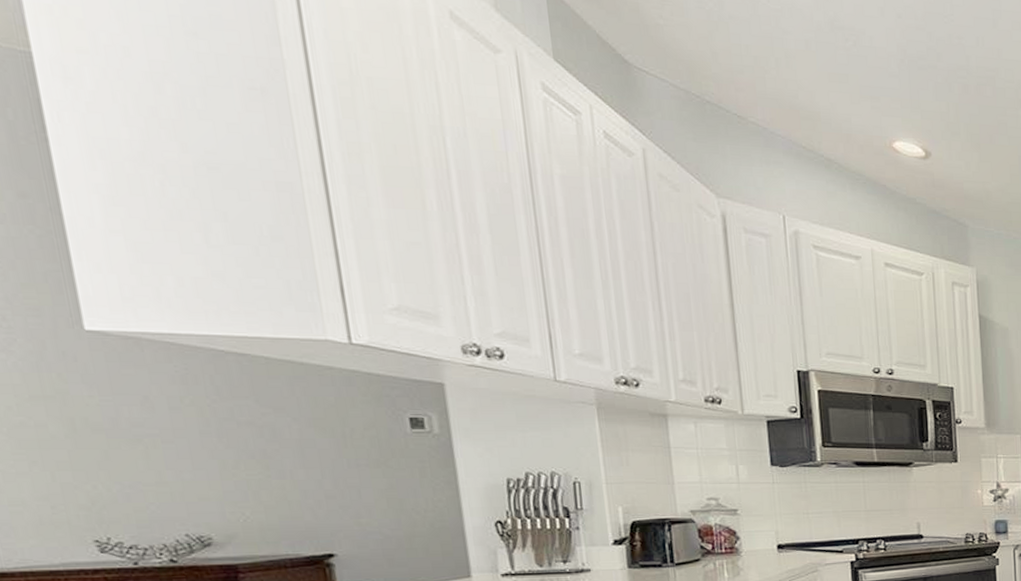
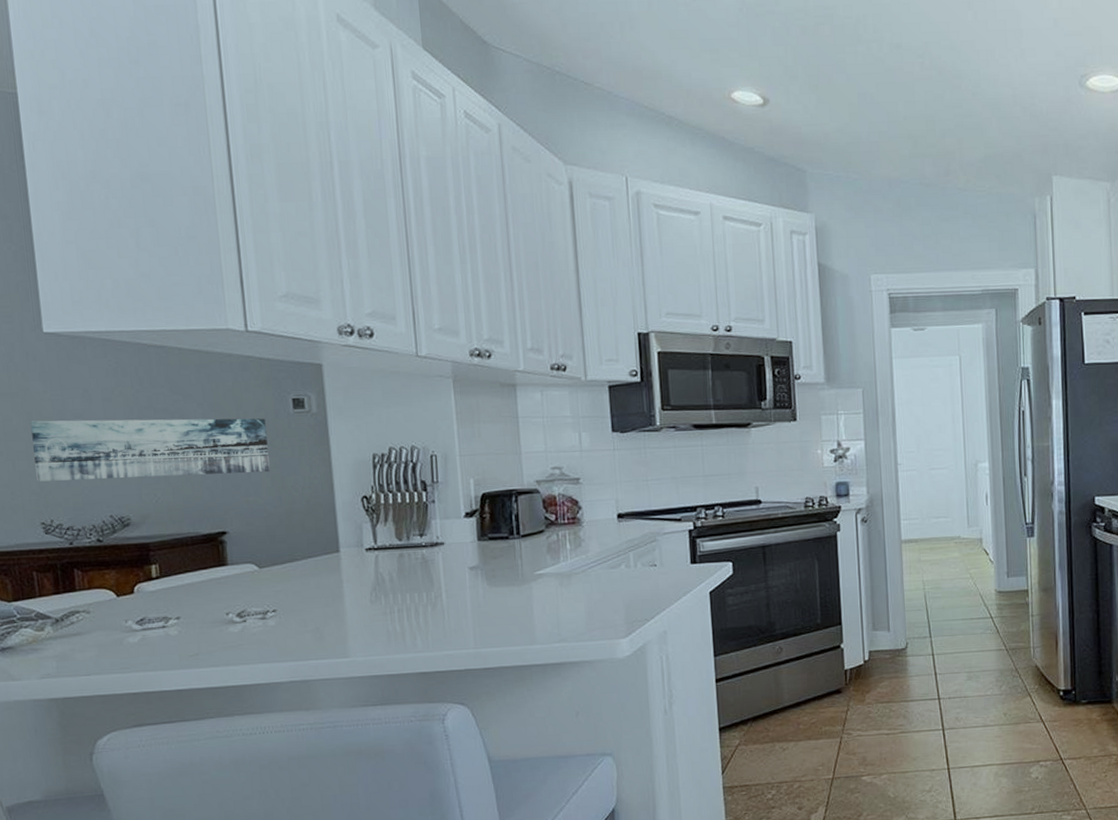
wall art: none [73,428,385,496] -> present [30,418,270,482]

